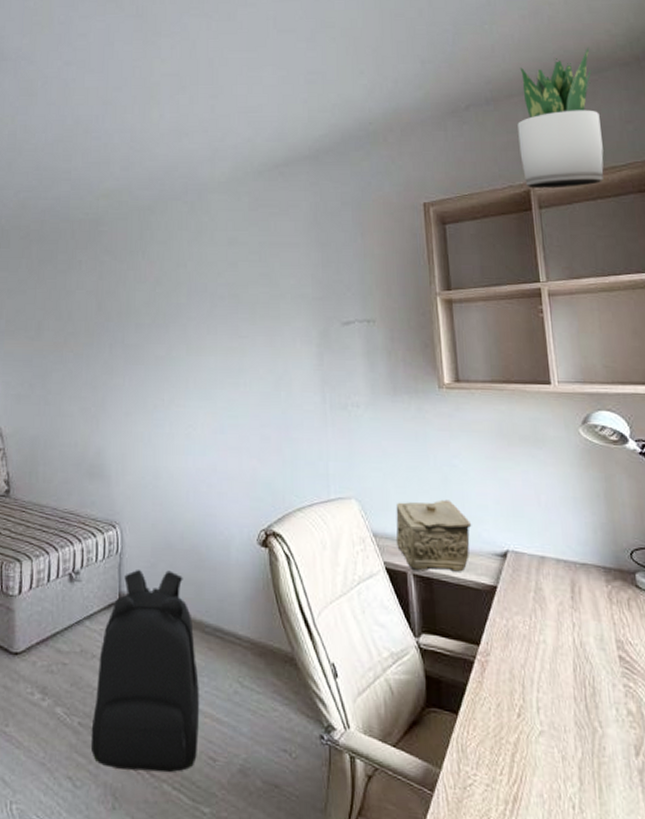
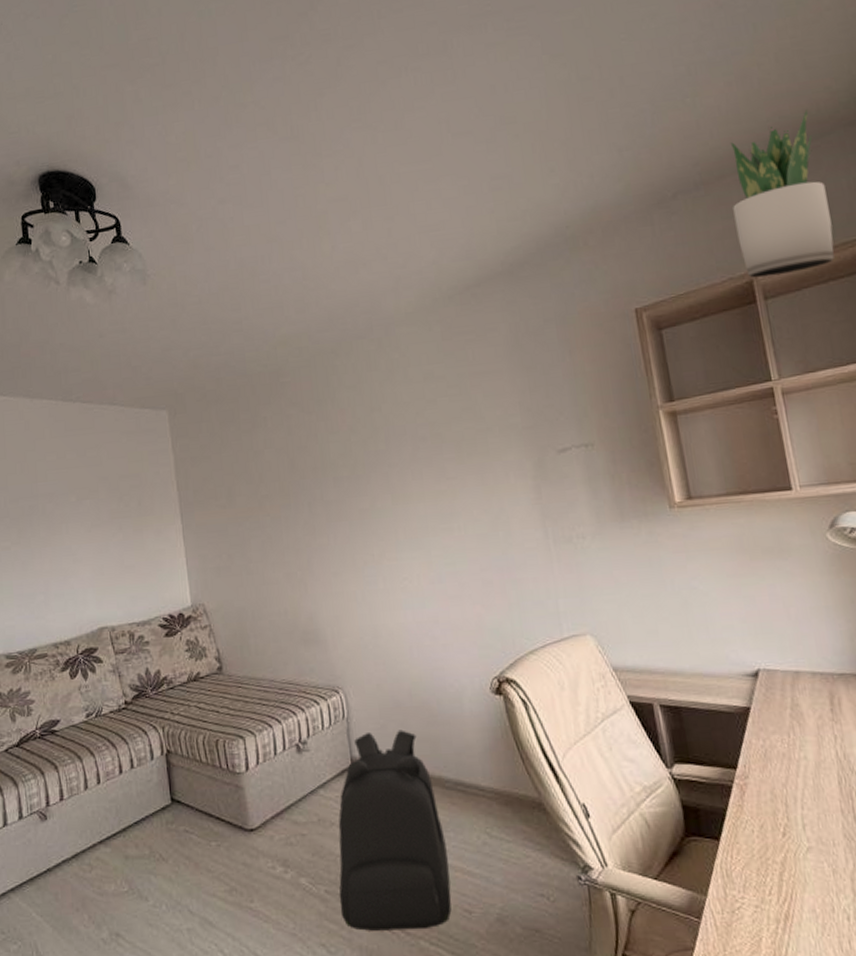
decorative box: present [395,499,472,572] -> none [634,624,718,701]

